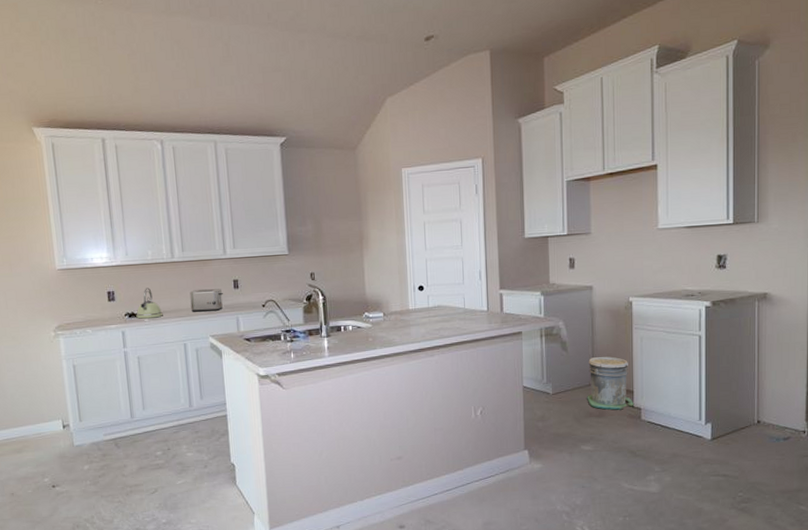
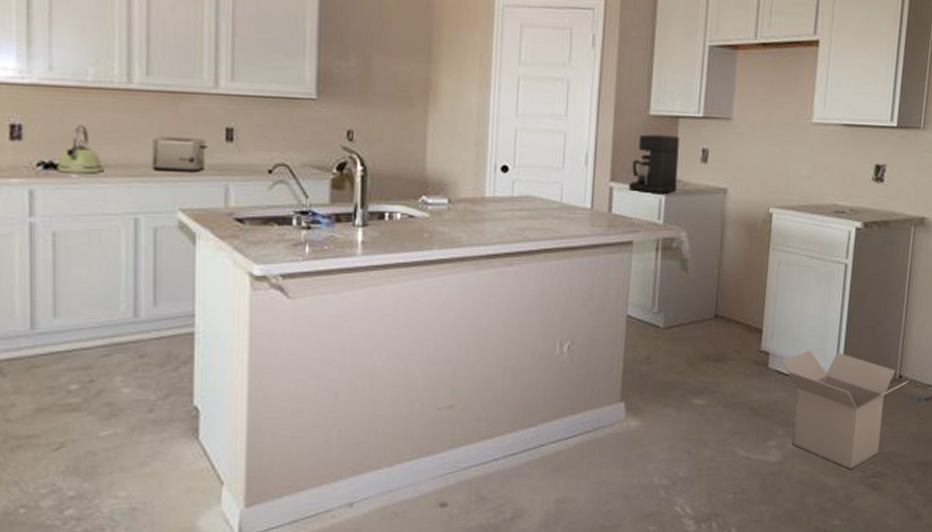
coffee maker: none [514,251,553,296] -> present [628,134,680,195]
bucket: present [587,356,636,410] -> none [705,283,763,354]
cardboard box: none [651,404,767,498] -> present [780,350,909,471]

